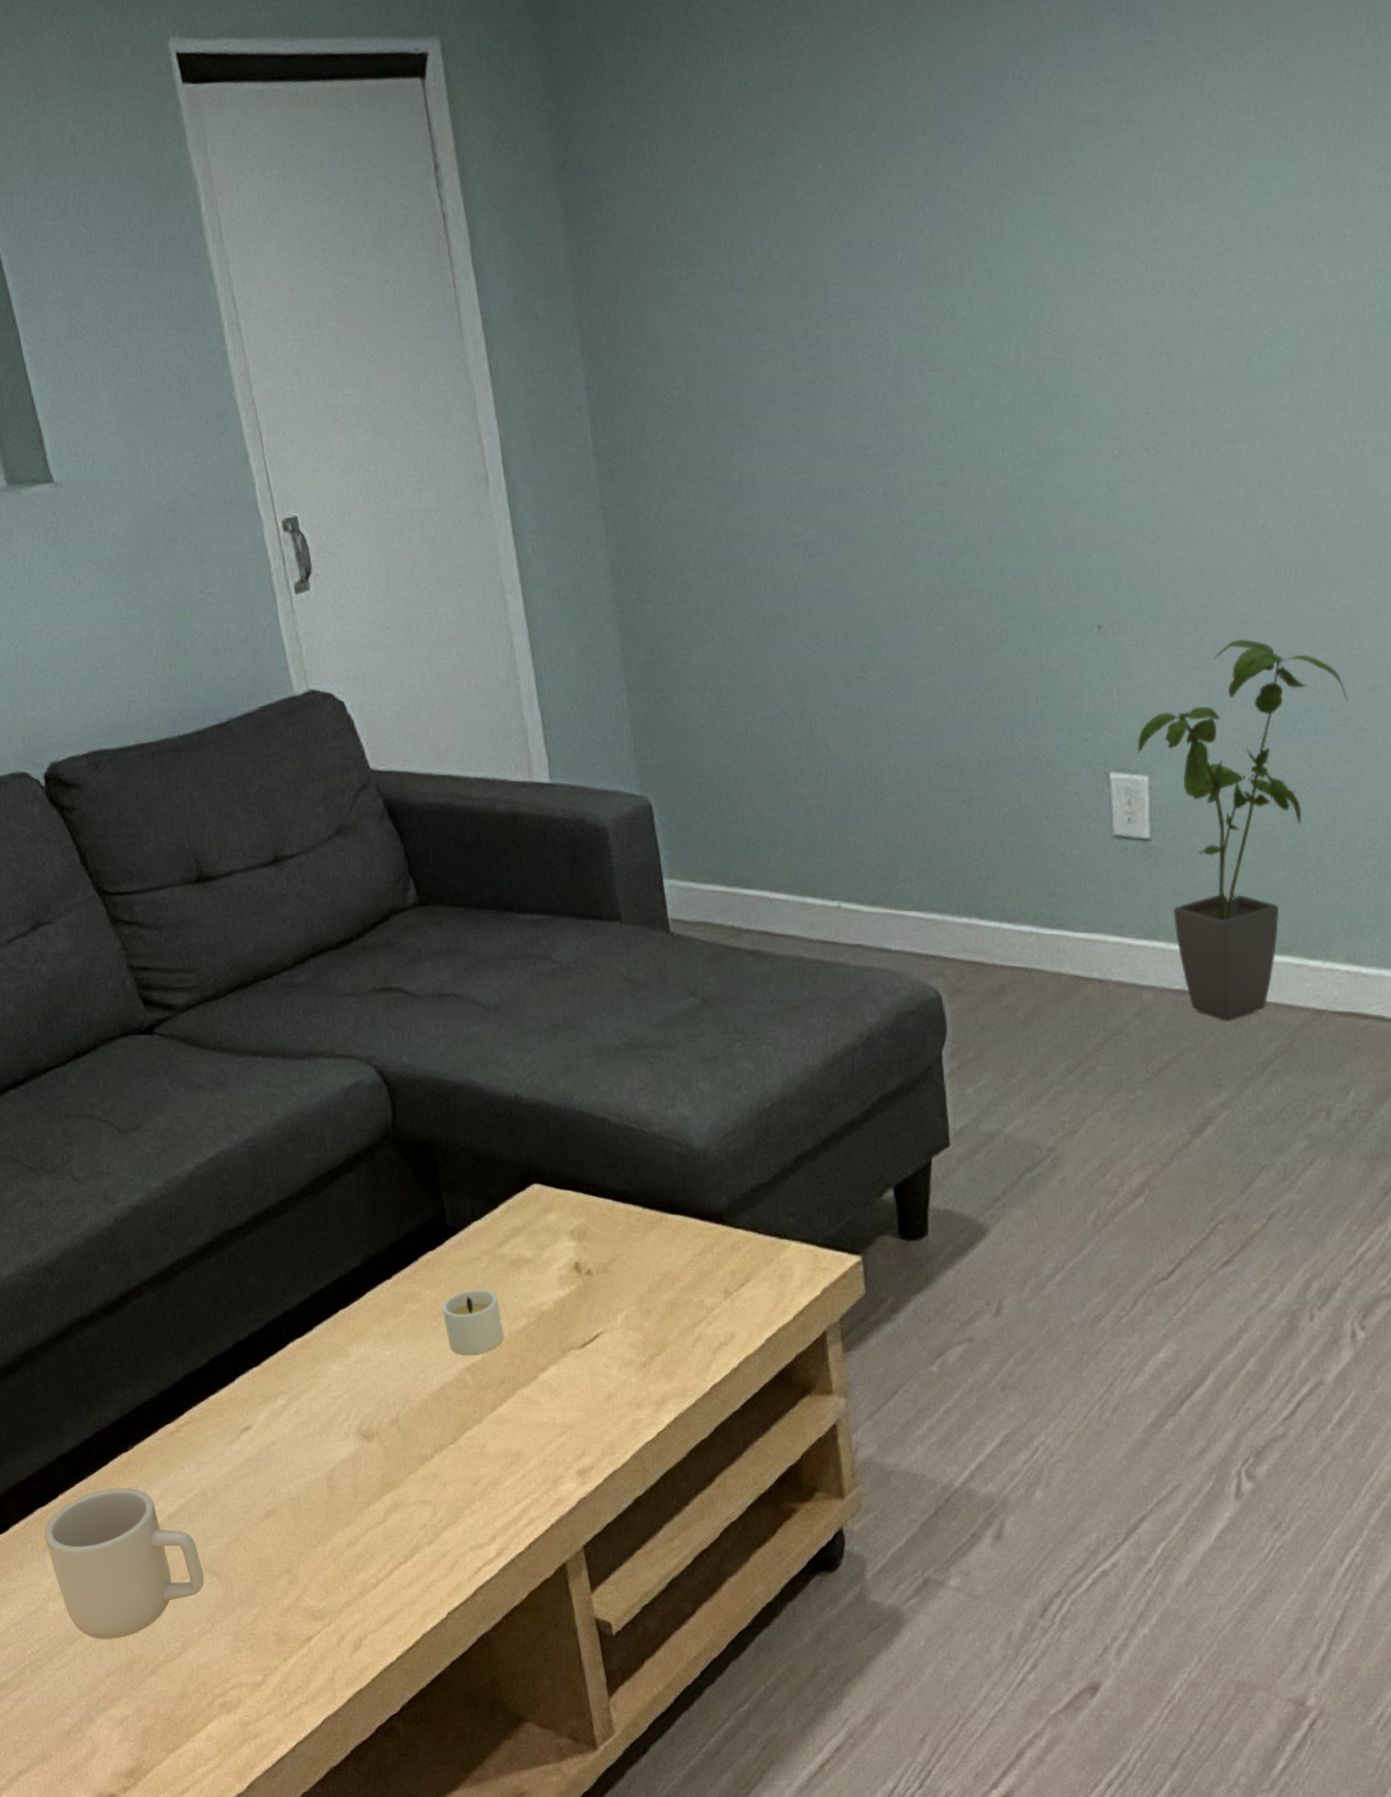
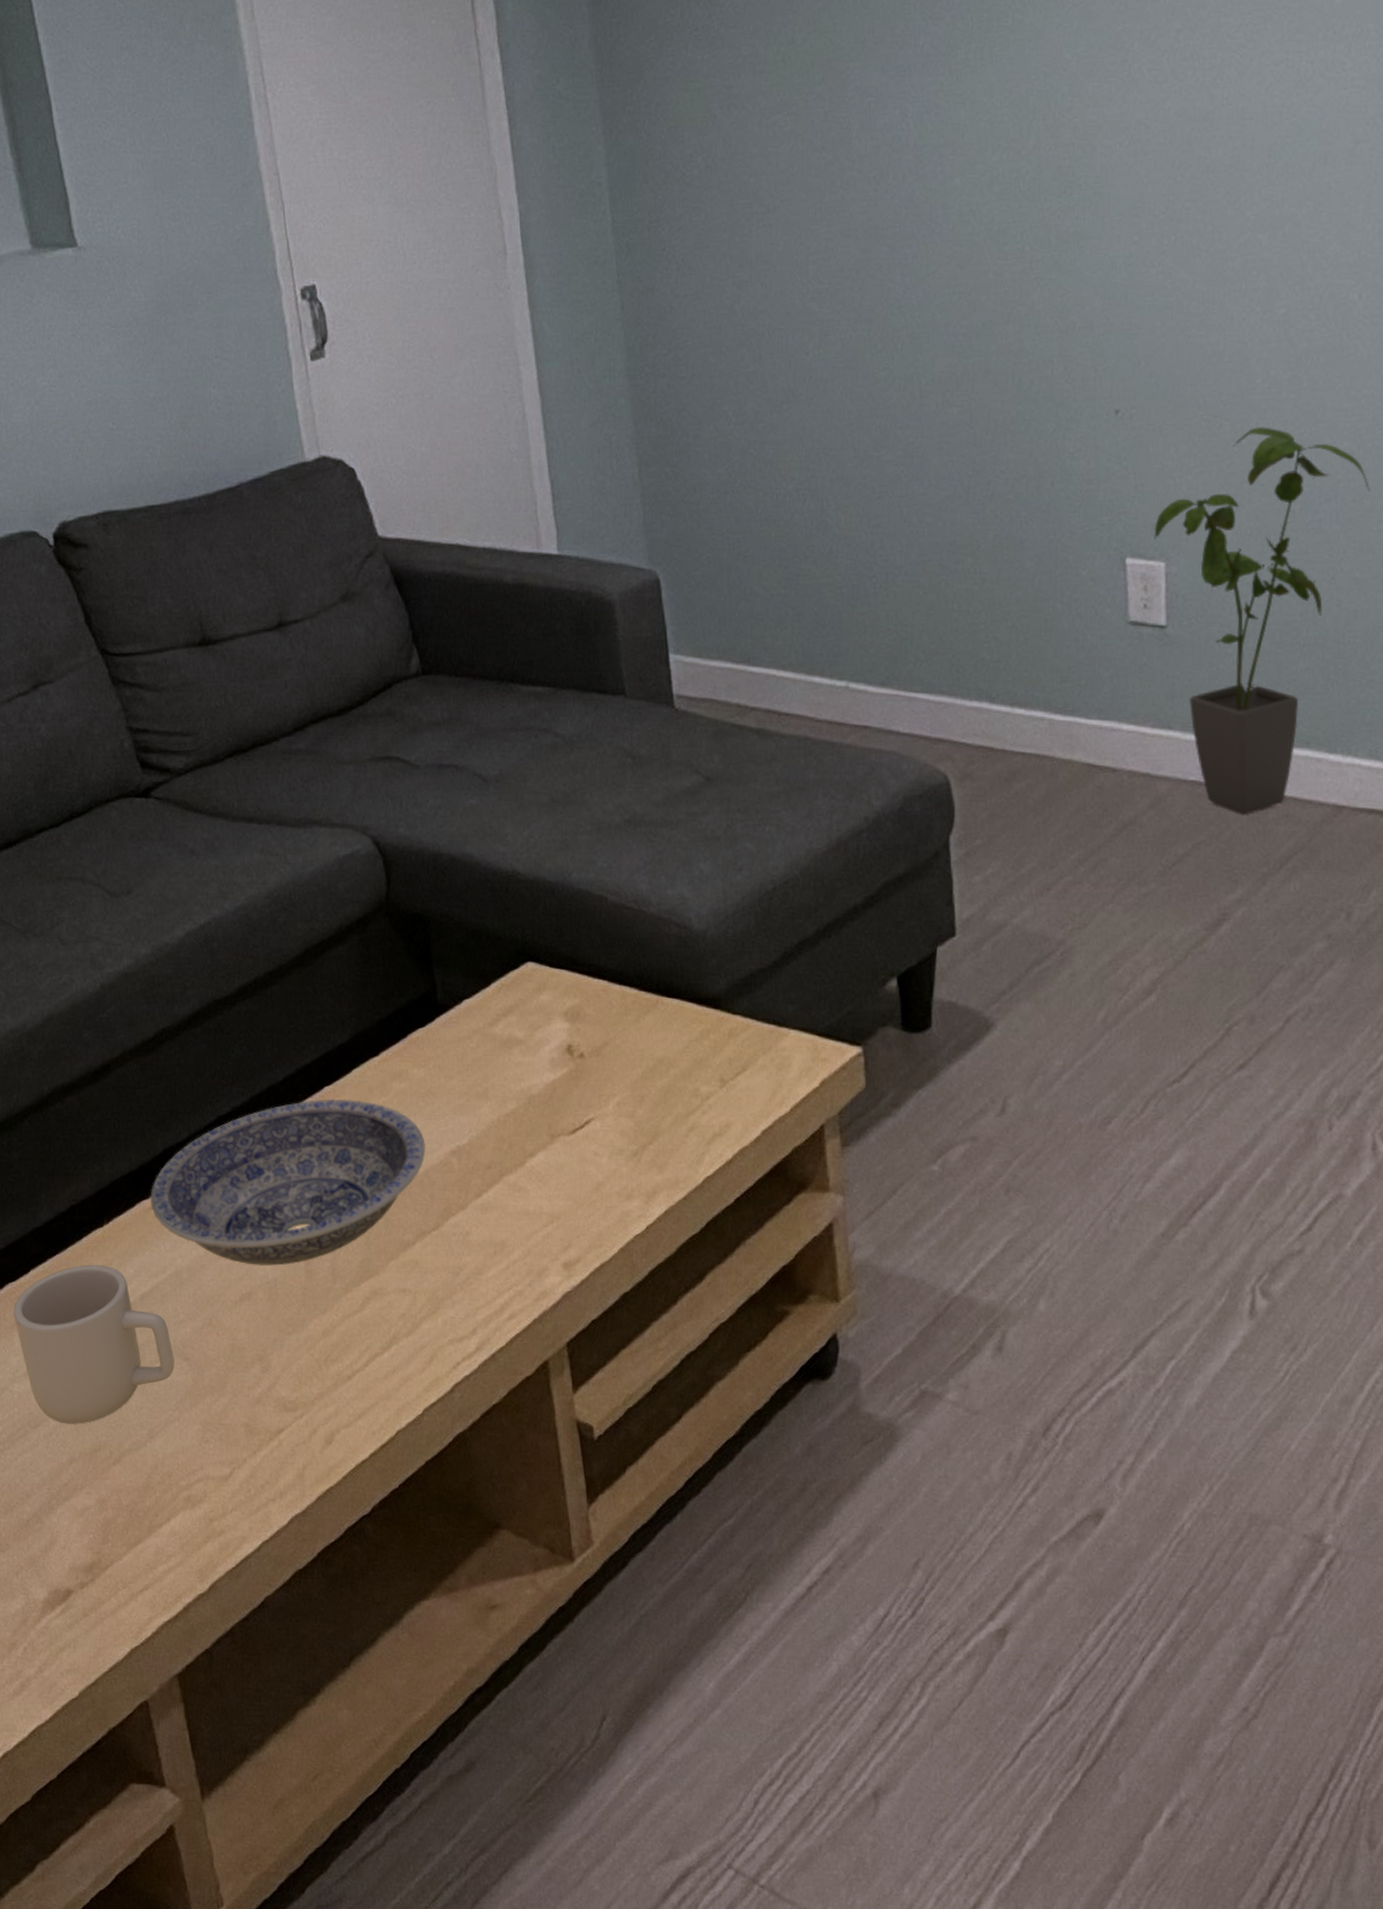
bowl: none [172,1321,441,1483] -> present [149,1098,426,1266]
candle: present [442,1289,504,1355] -> none [430,1070,493,1137]

